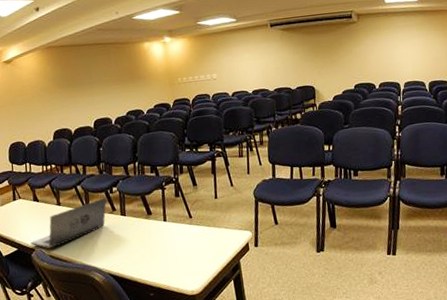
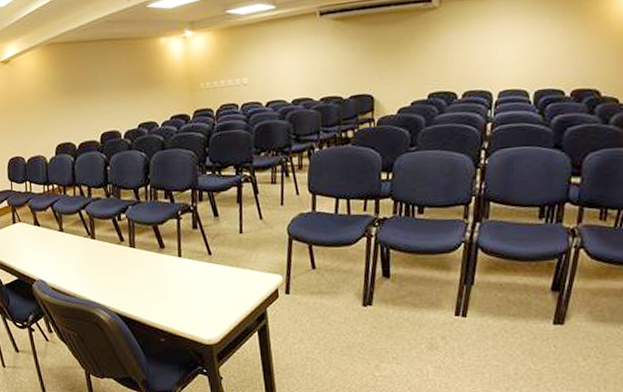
laptop: present [30,197,107,249] -> none [31,225,115,280]

